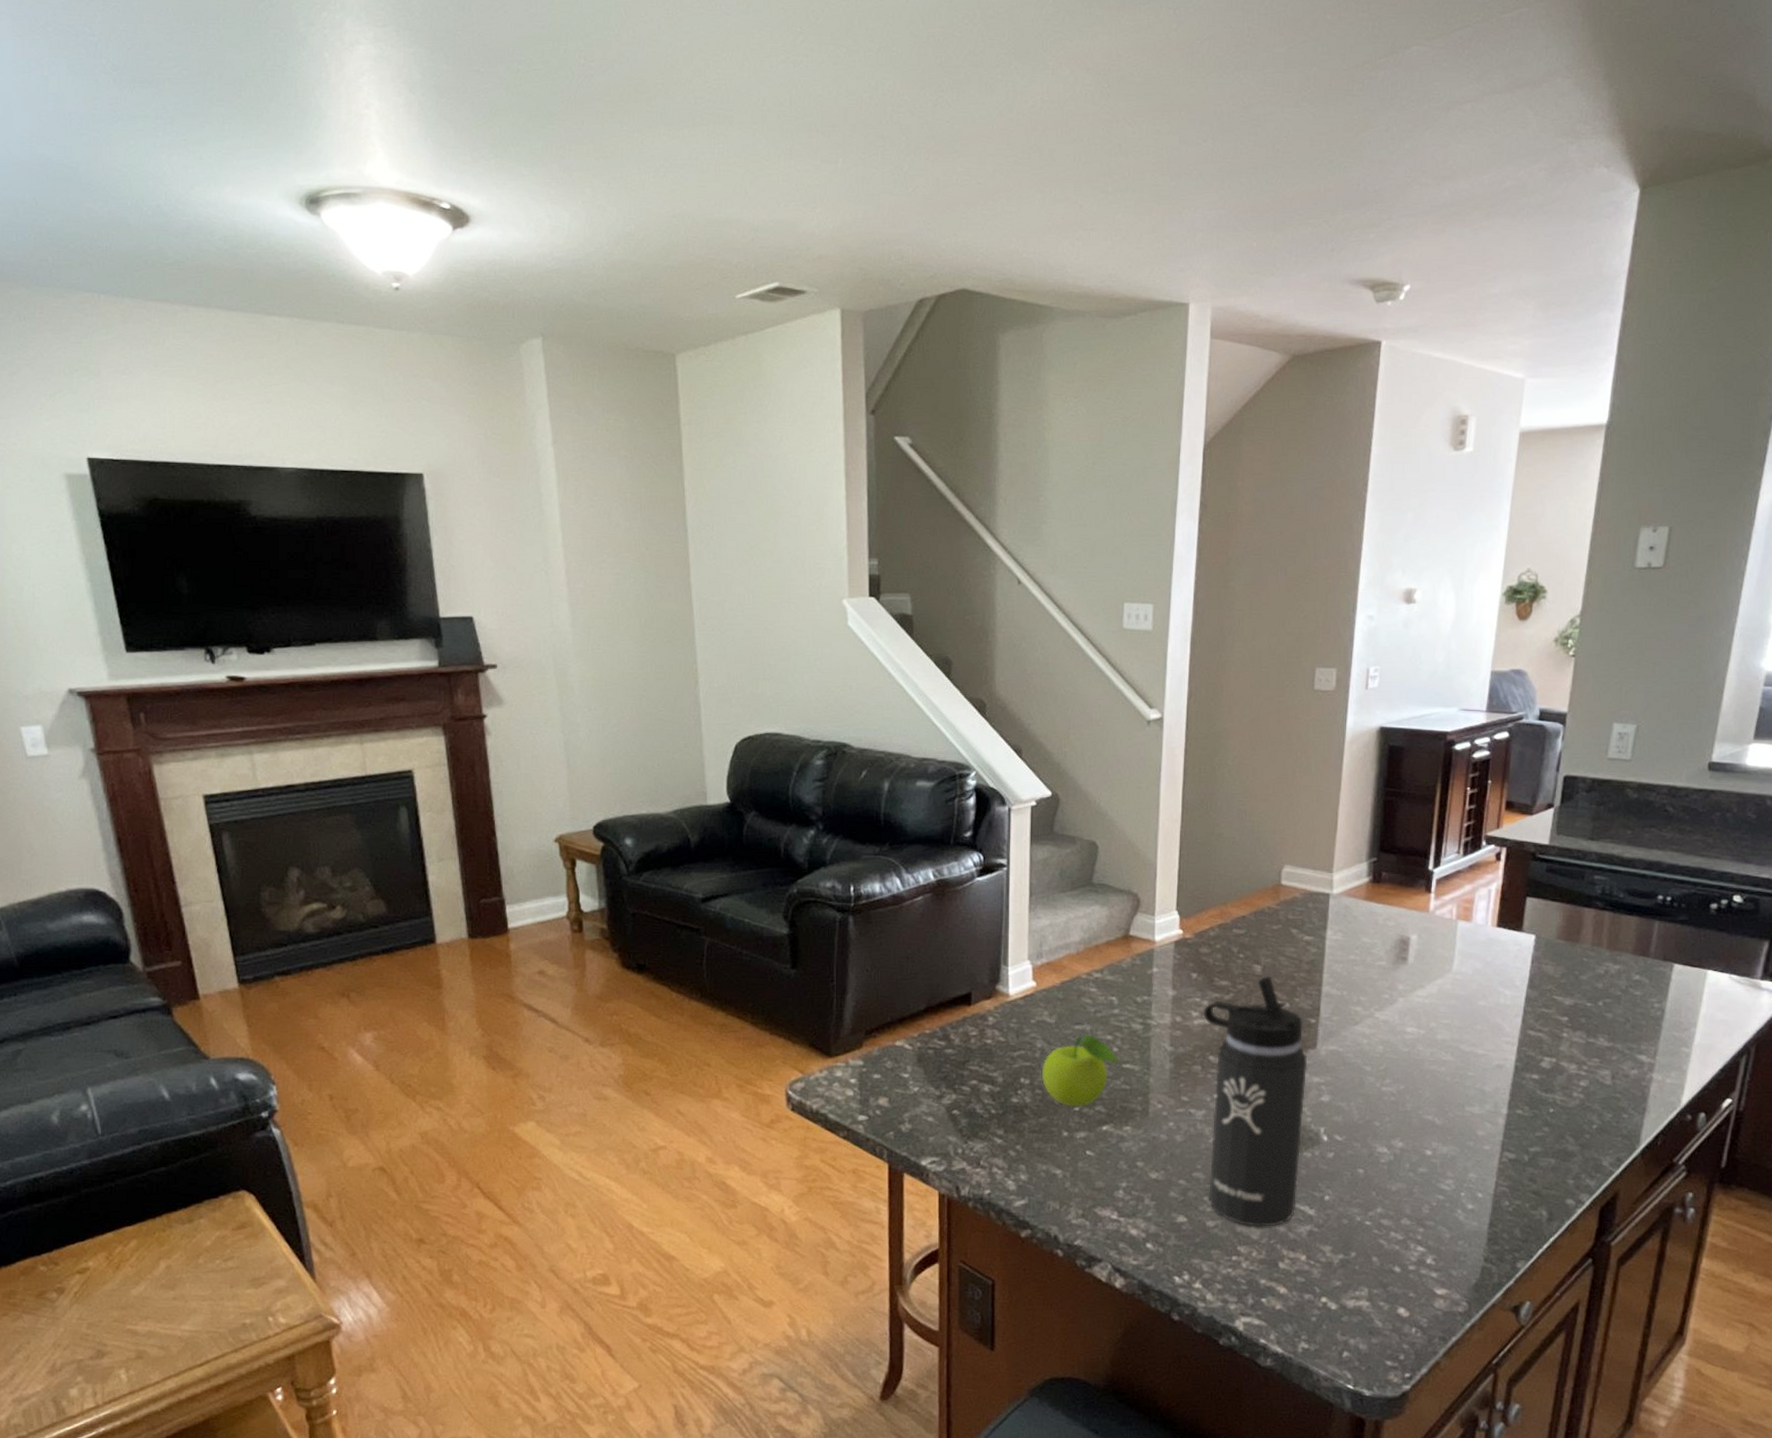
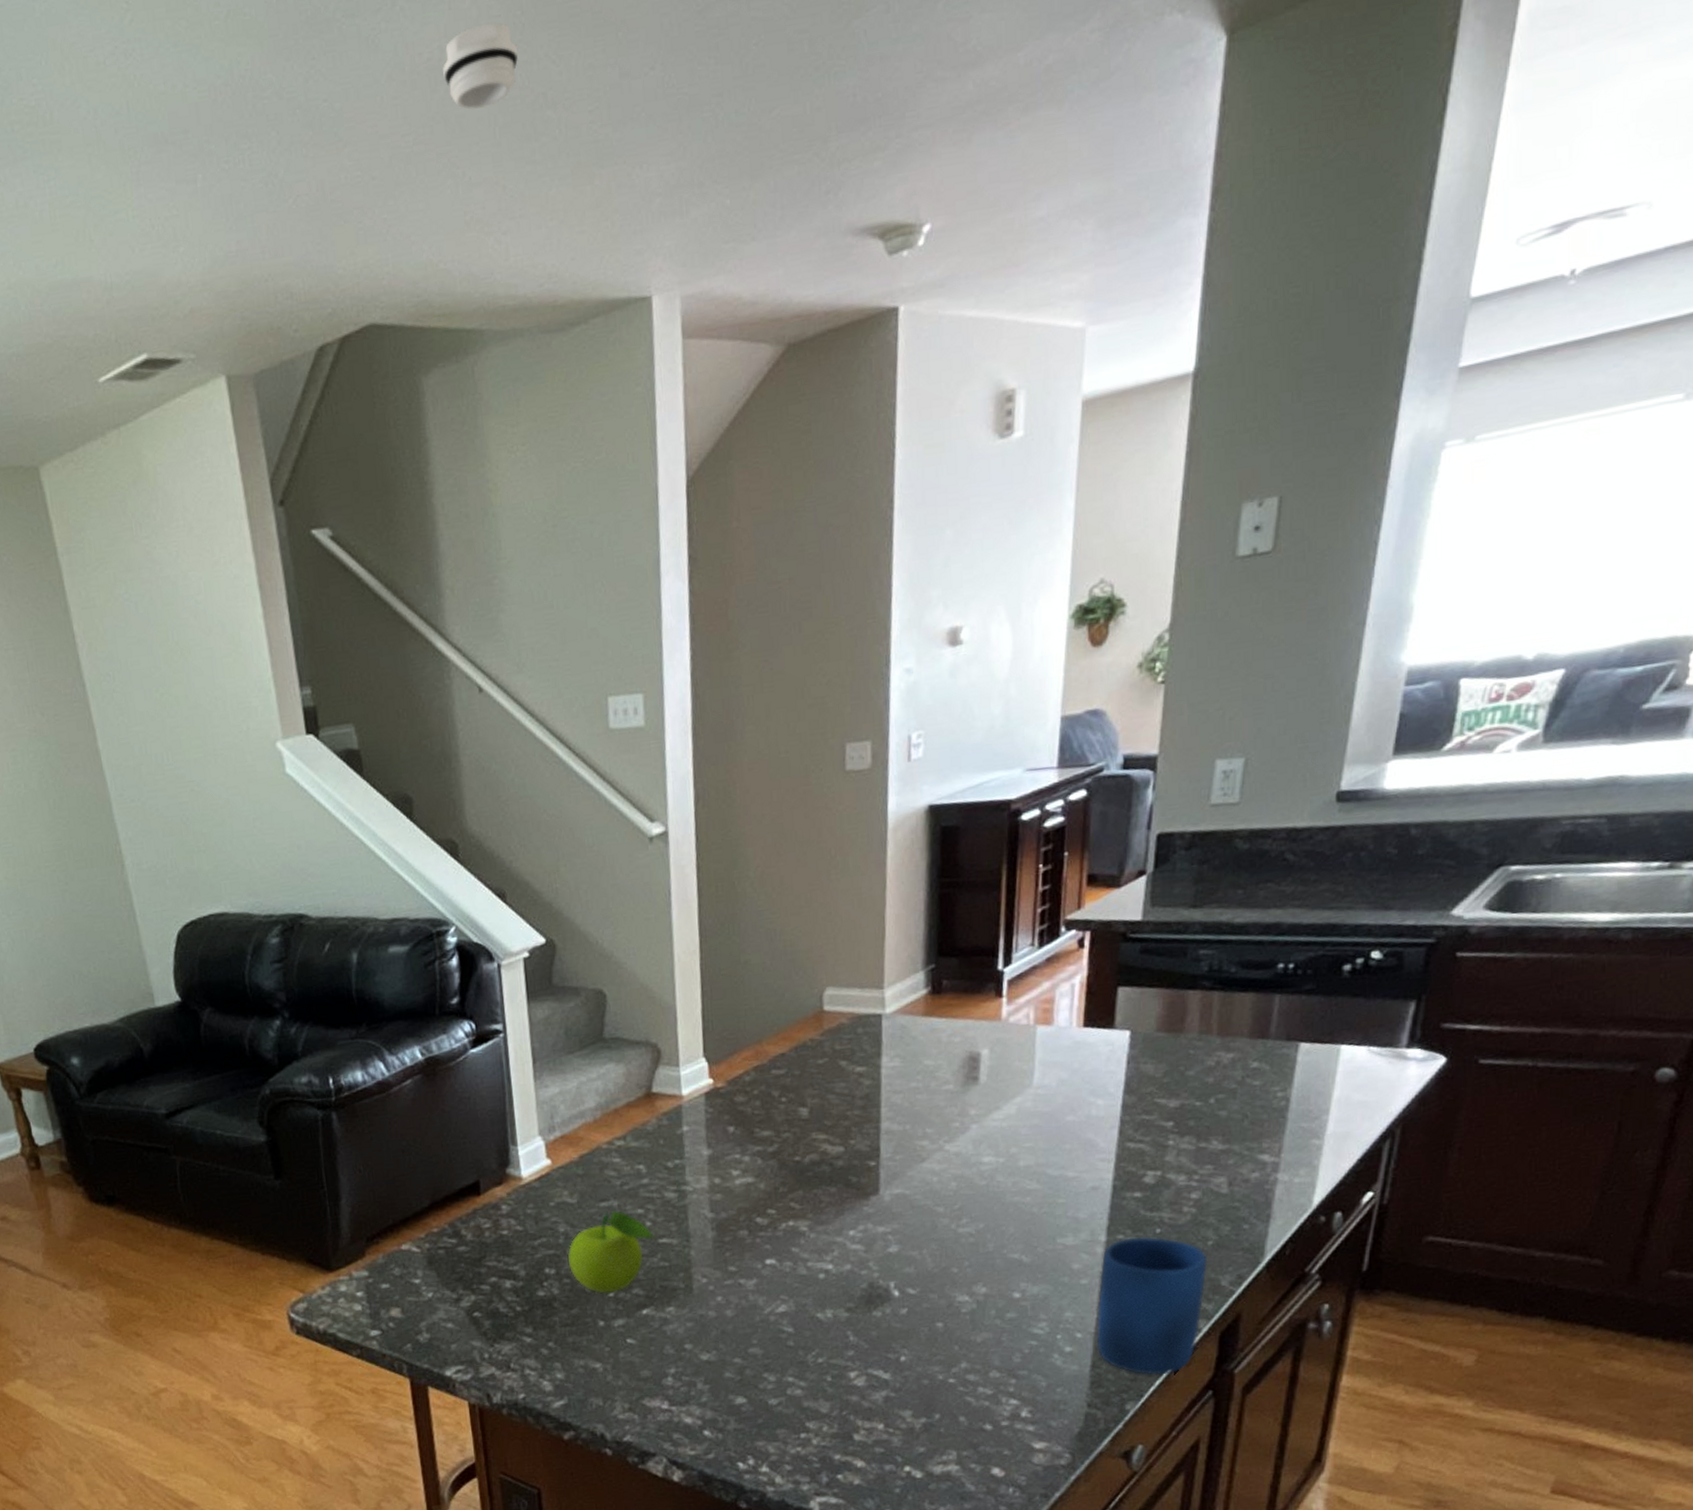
smoke detector: none [1043,88,1103,147] -> present [443,23,519,110]
thermos bottle: present [1203,975,1308,1227] -> none [745,1118,870,1399]
mug: none [1494,1113,1592,1240] -> present [1096,1237,1208,1376]

